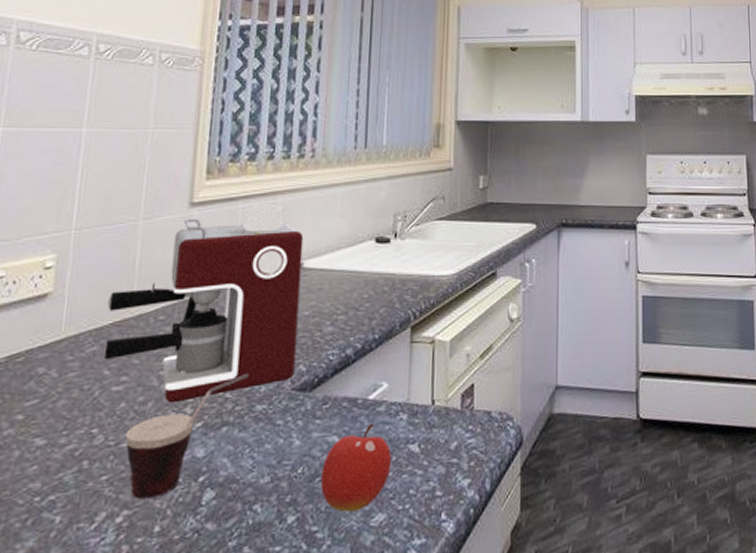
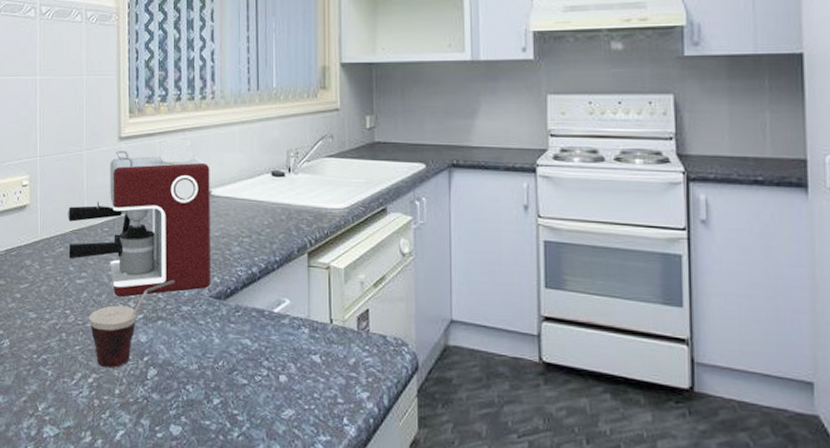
fruit: present [320,422,392,512] -> none [237,332,297,404]

